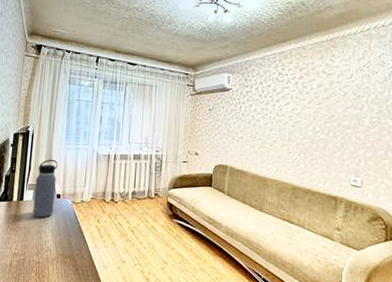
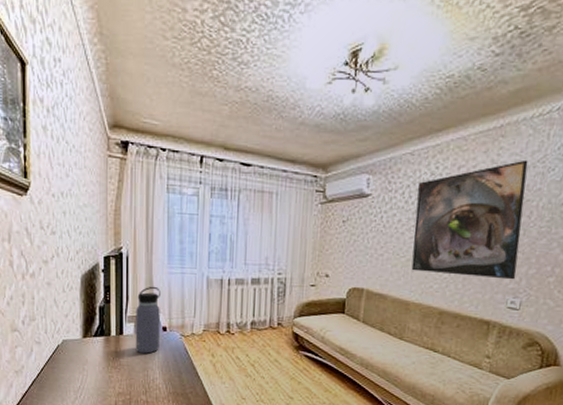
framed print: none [267,64,356,161] -> present [411,159,528,280]

